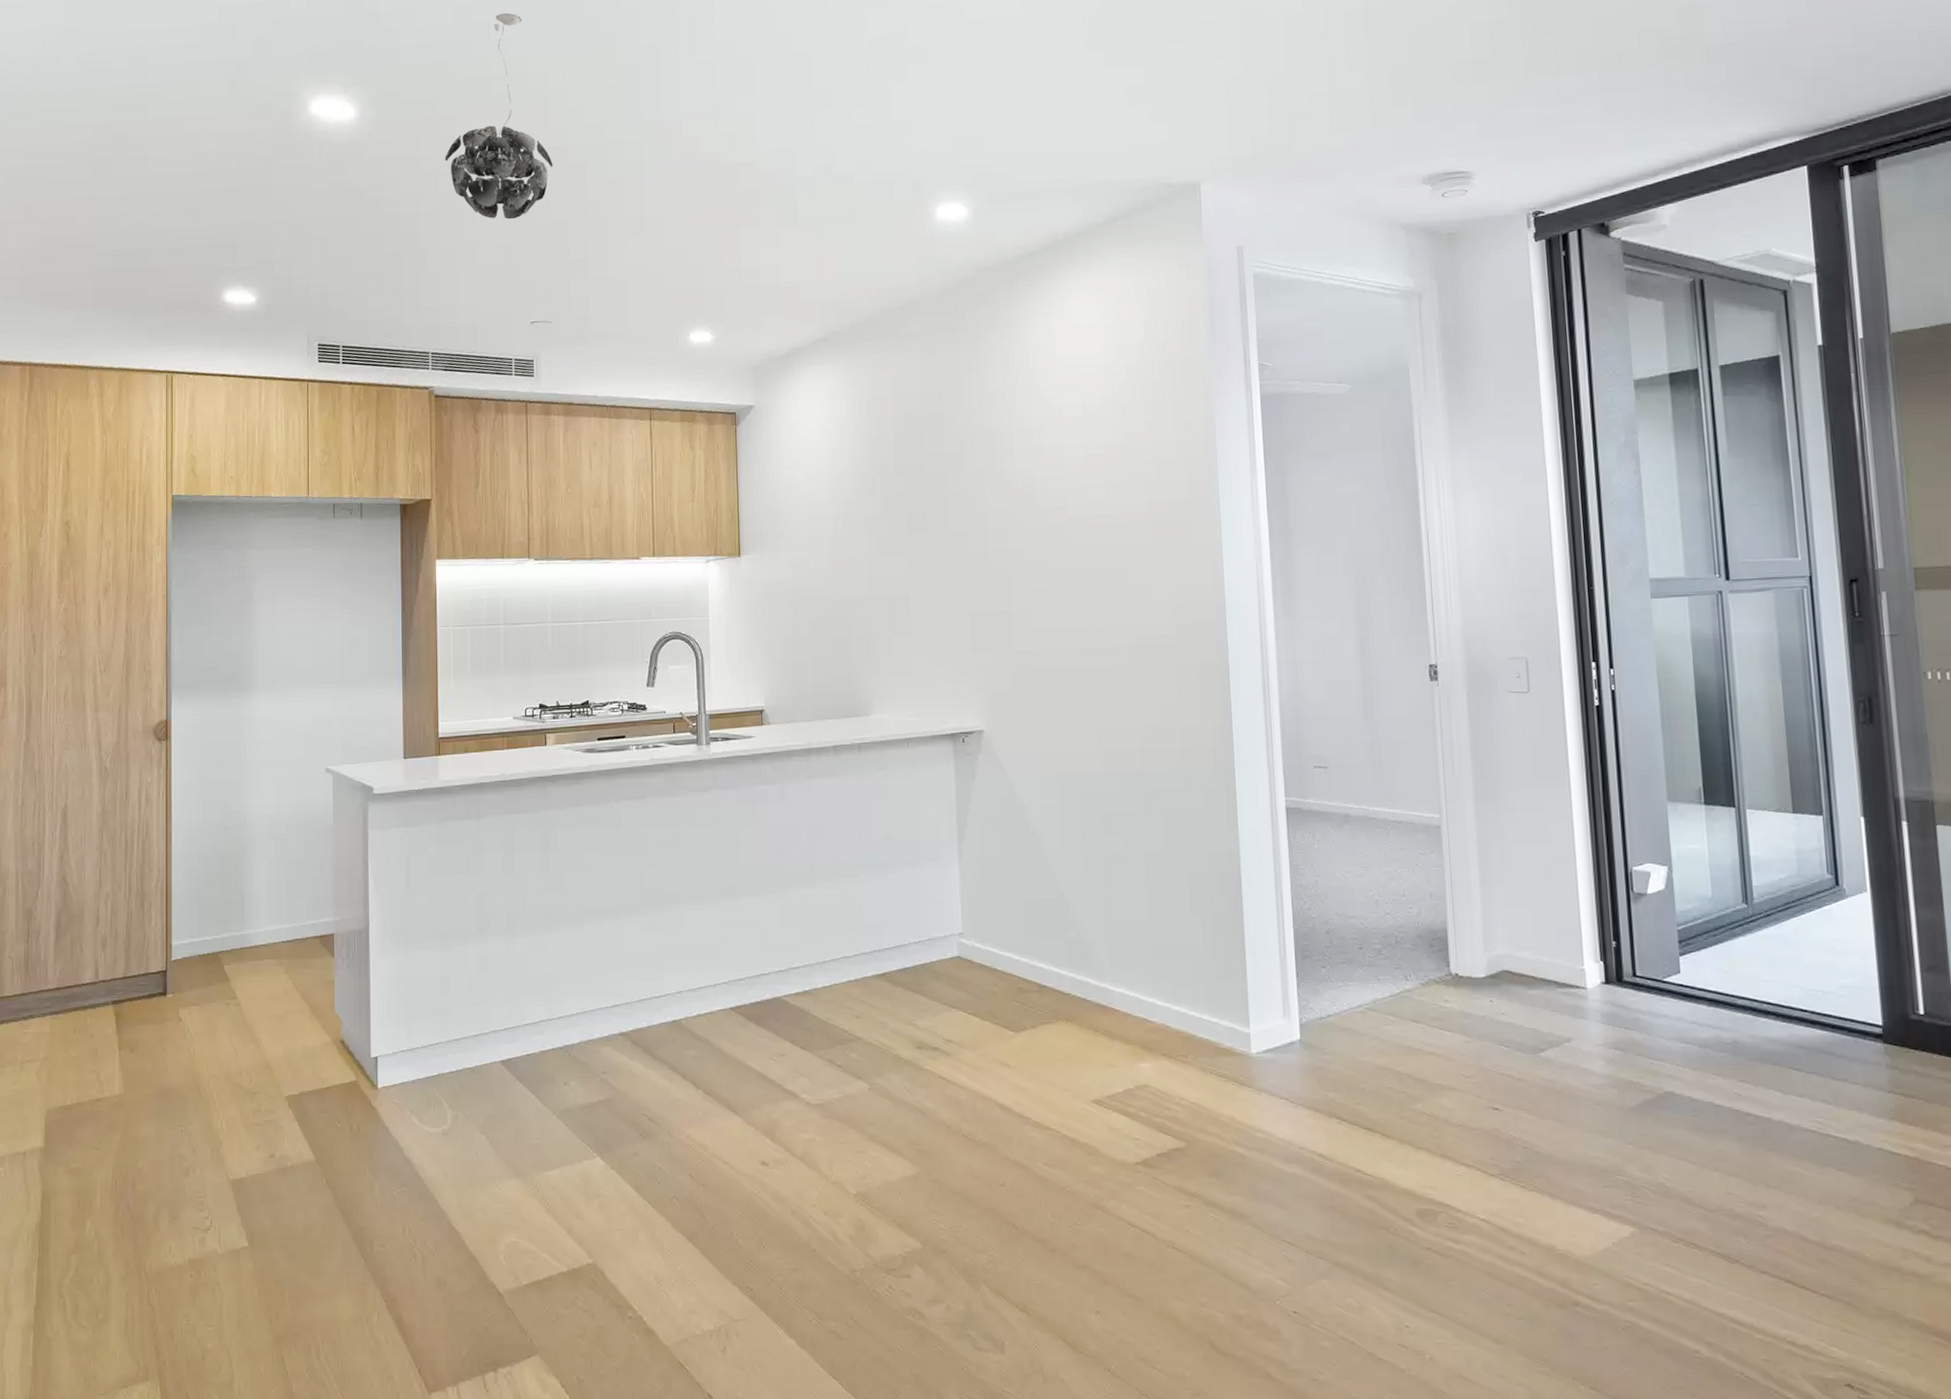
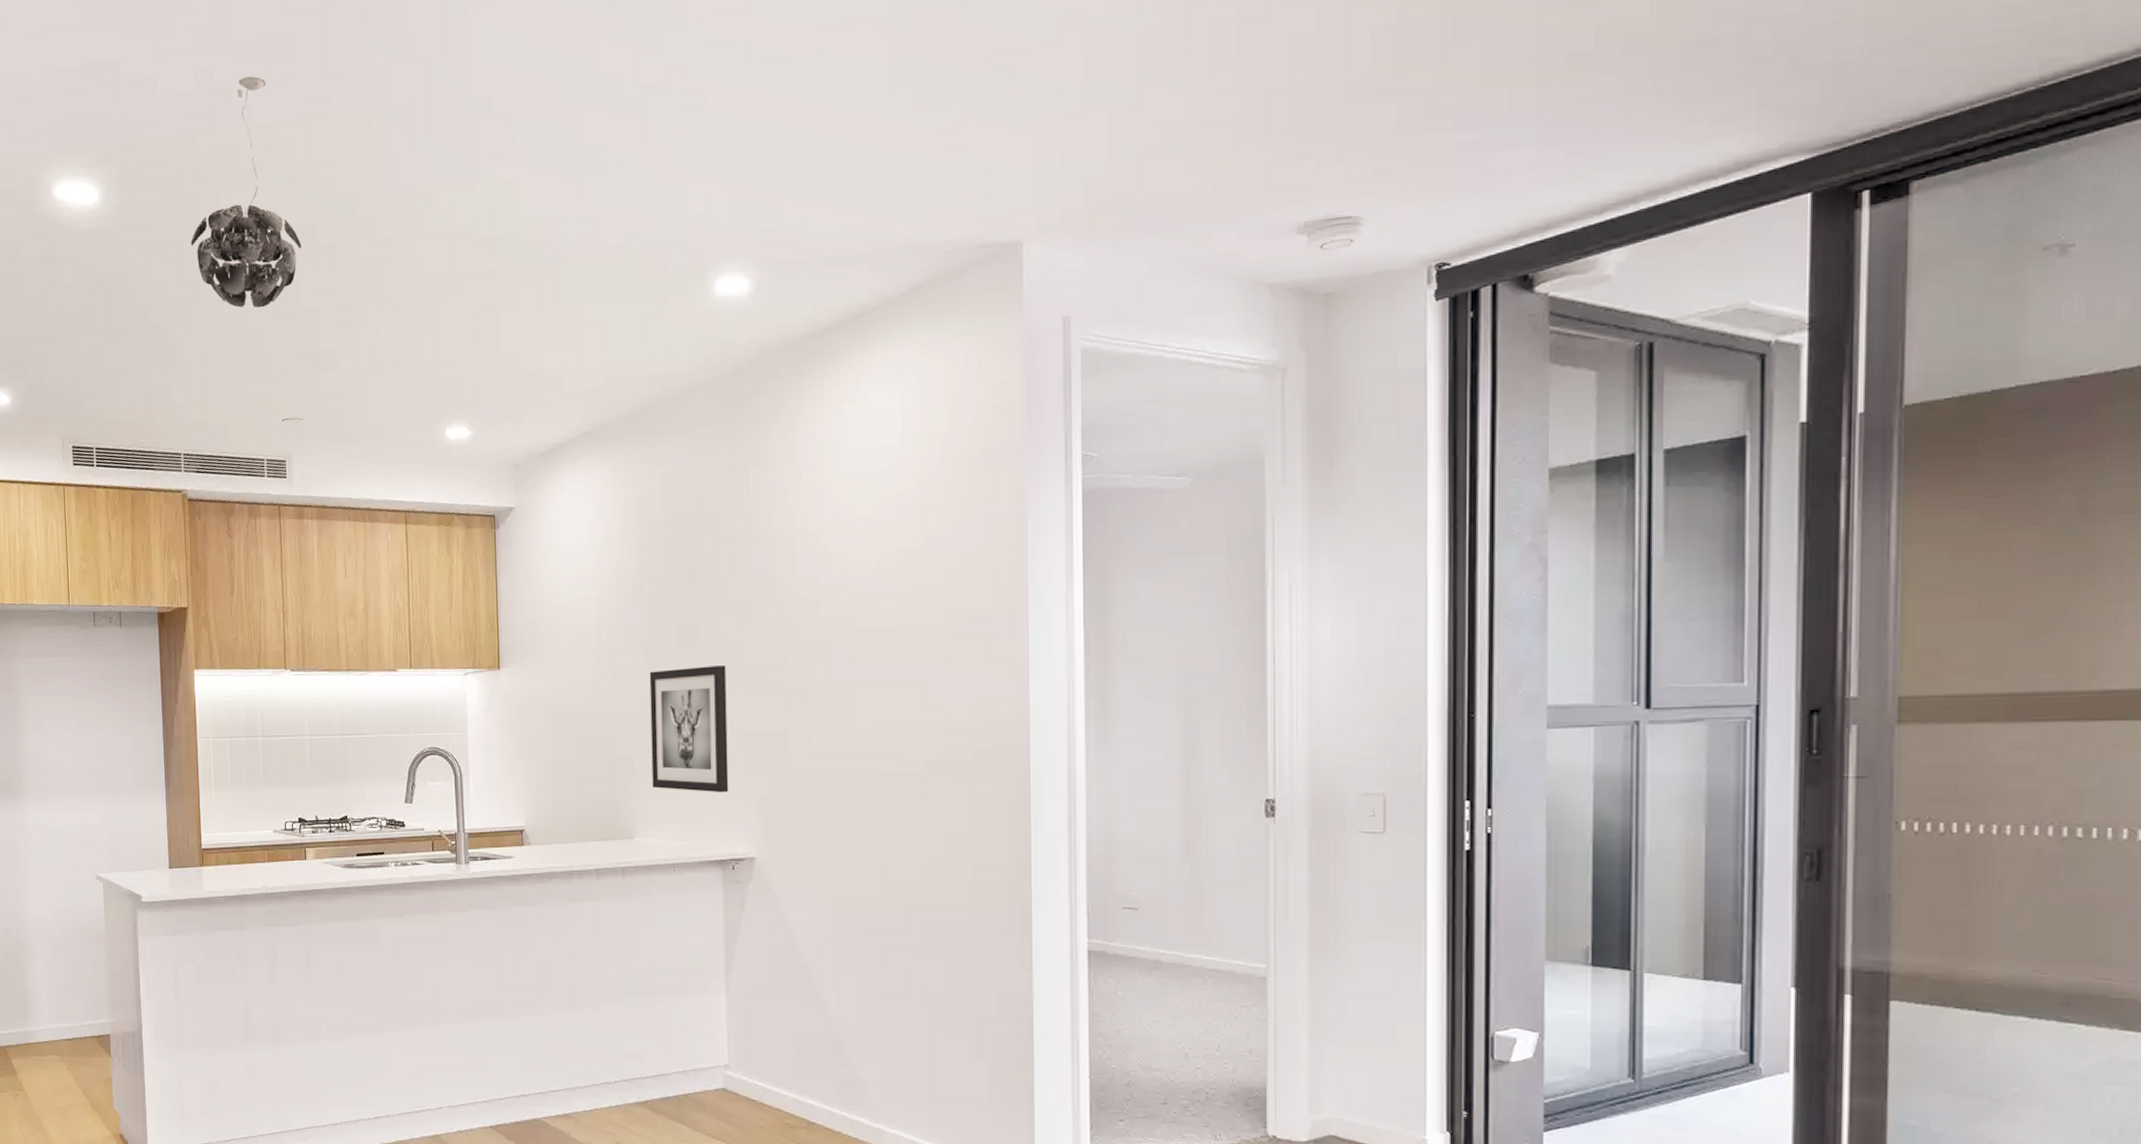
wall art: none [882,551,958,670] -> present [649,666,729,793]

